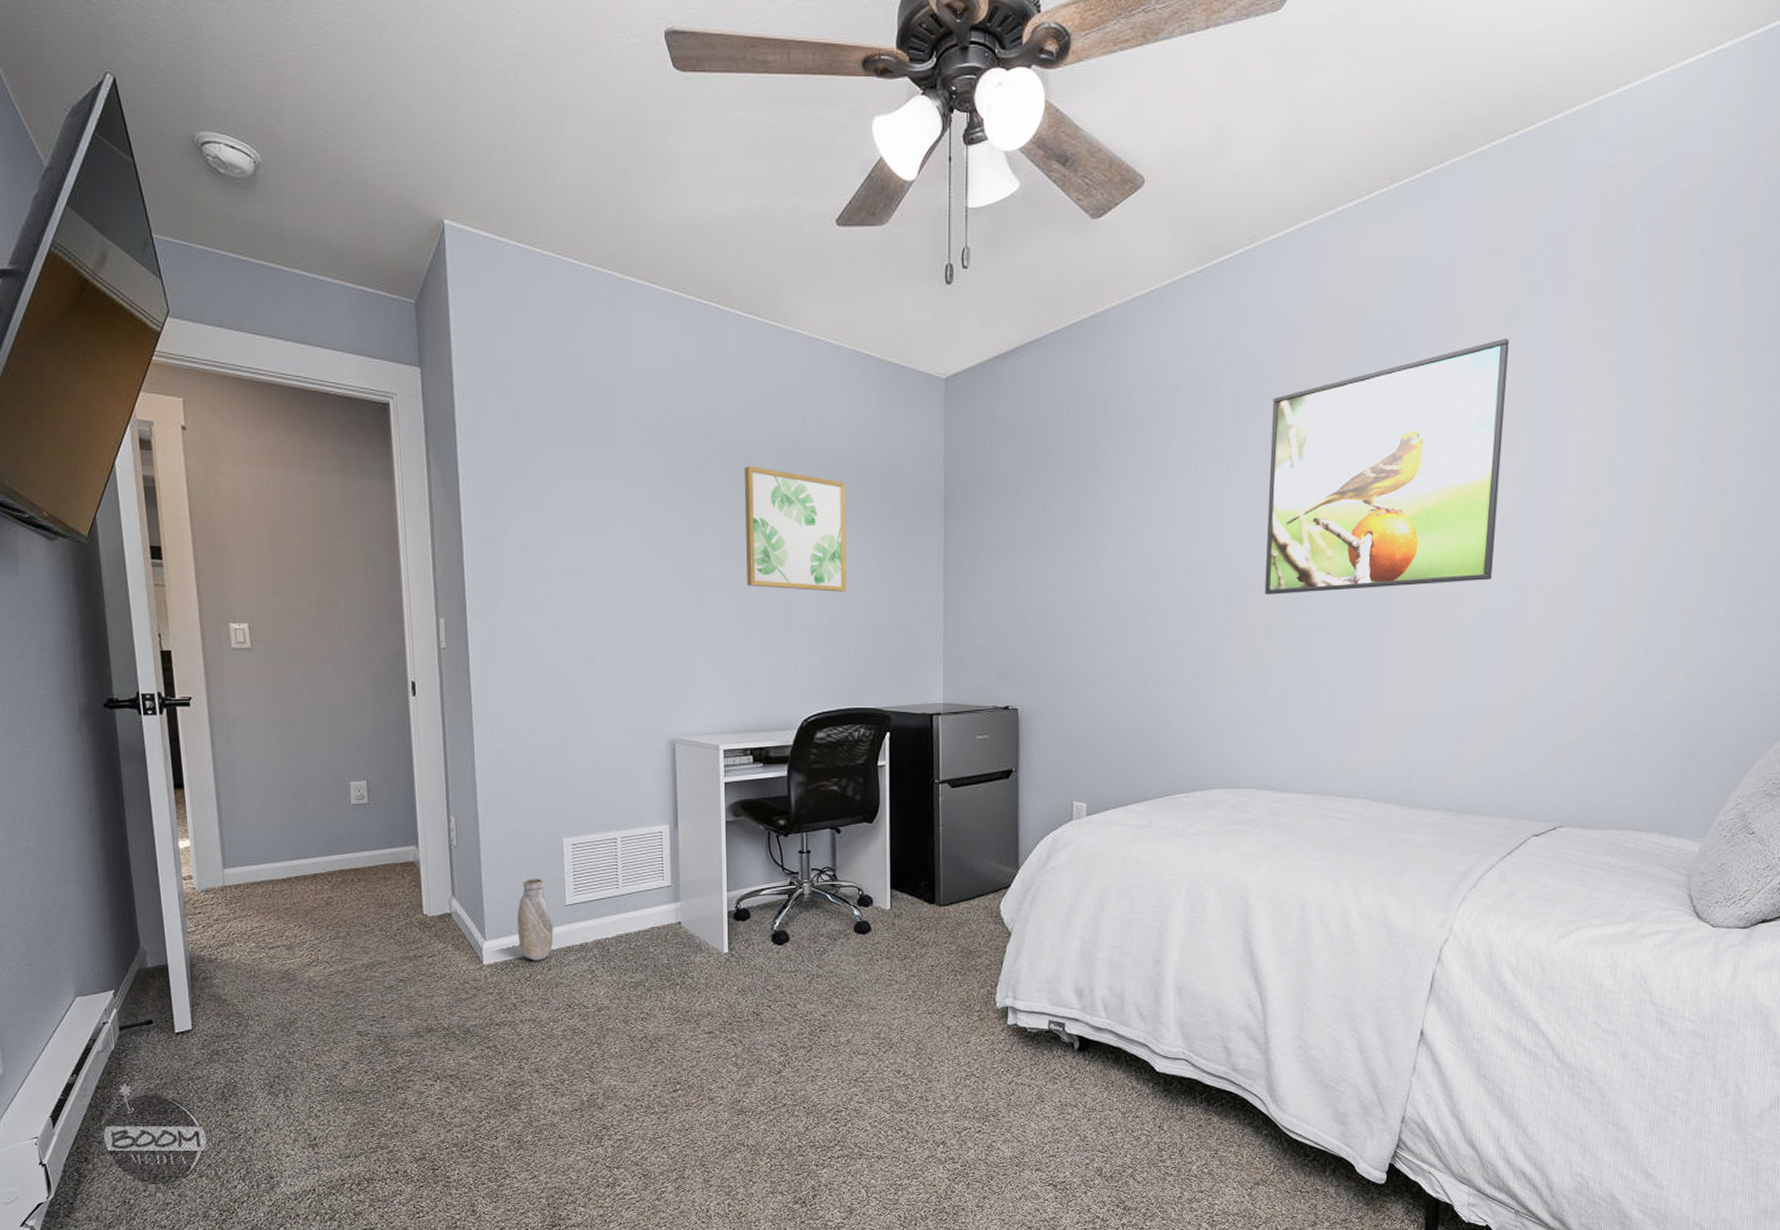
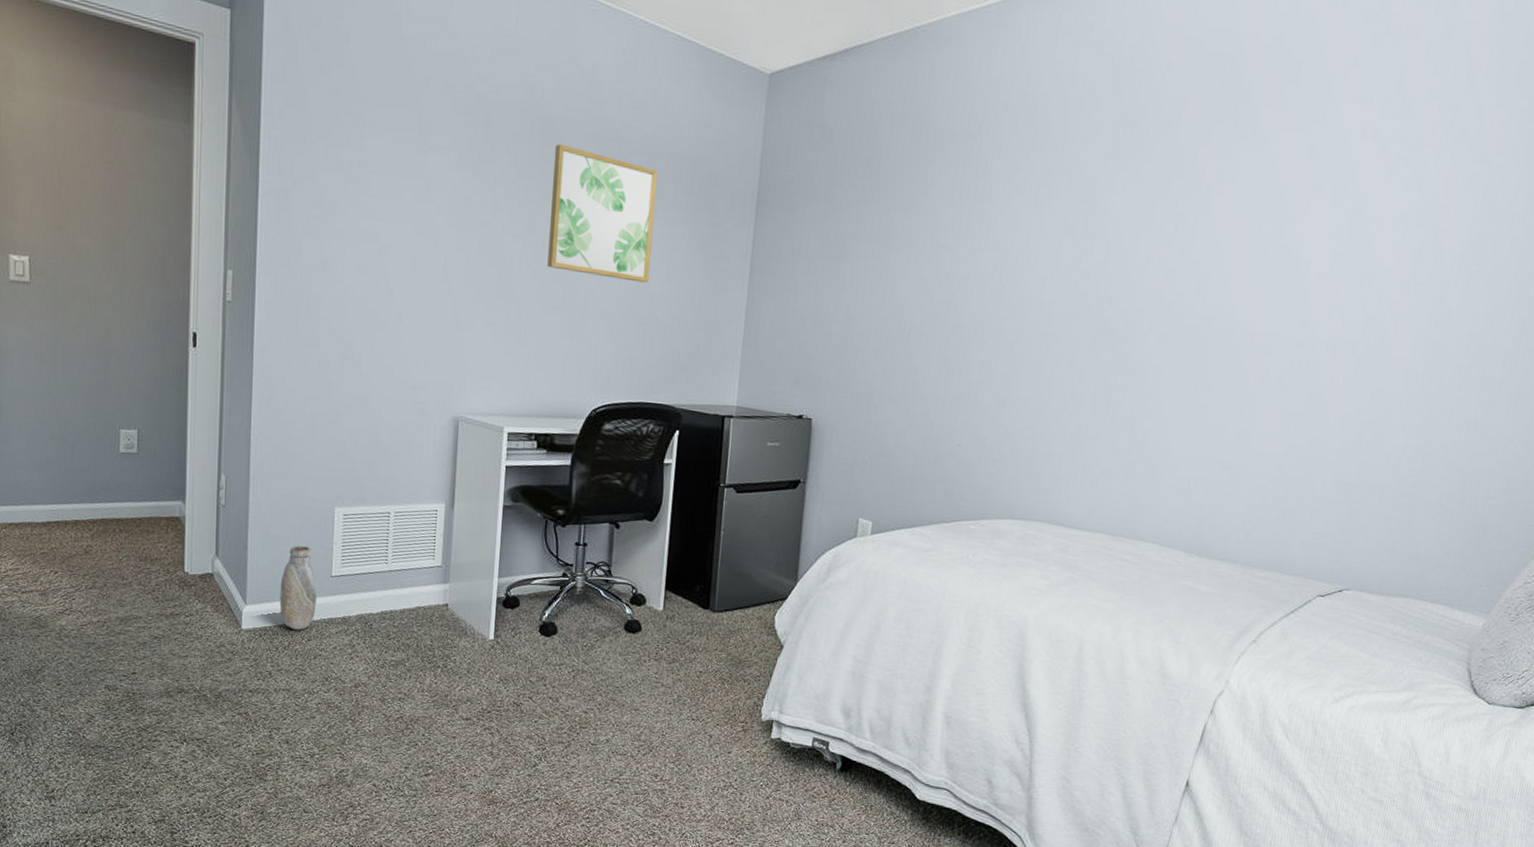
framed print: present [1264,338,1509,595] -> none [1073,89,1346,334]

